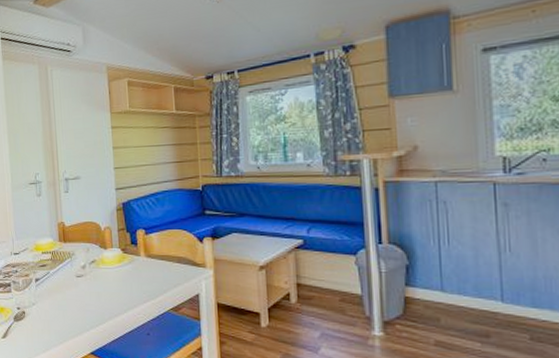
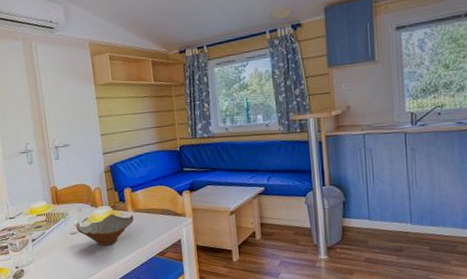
ceramic bowl: none [83,257,147,294] -> present [76,214,134,246]

